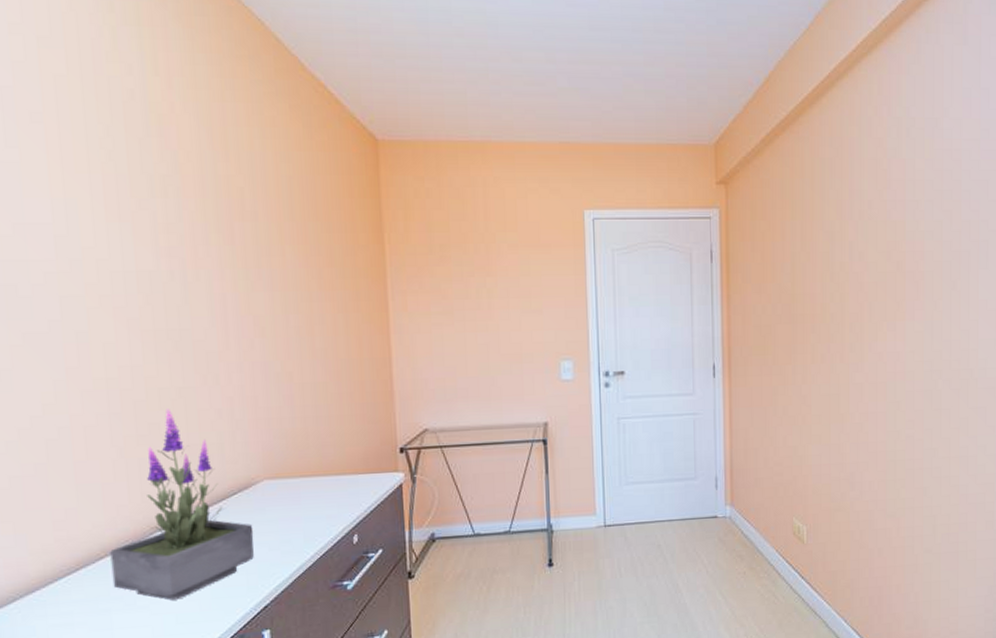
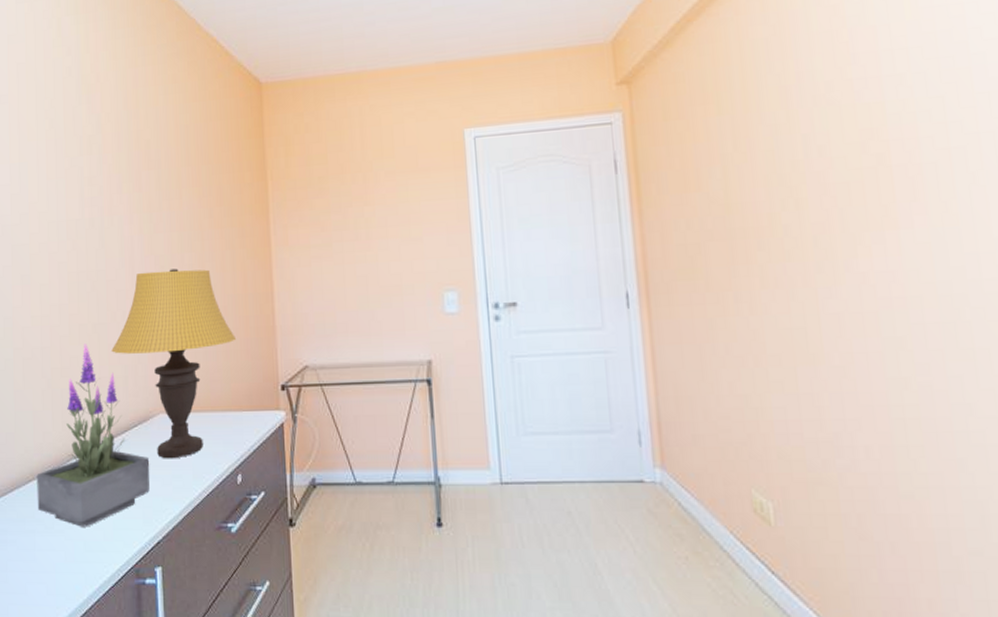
table lamp: none [202,330,350,525] -> present [111,268,236,459]

